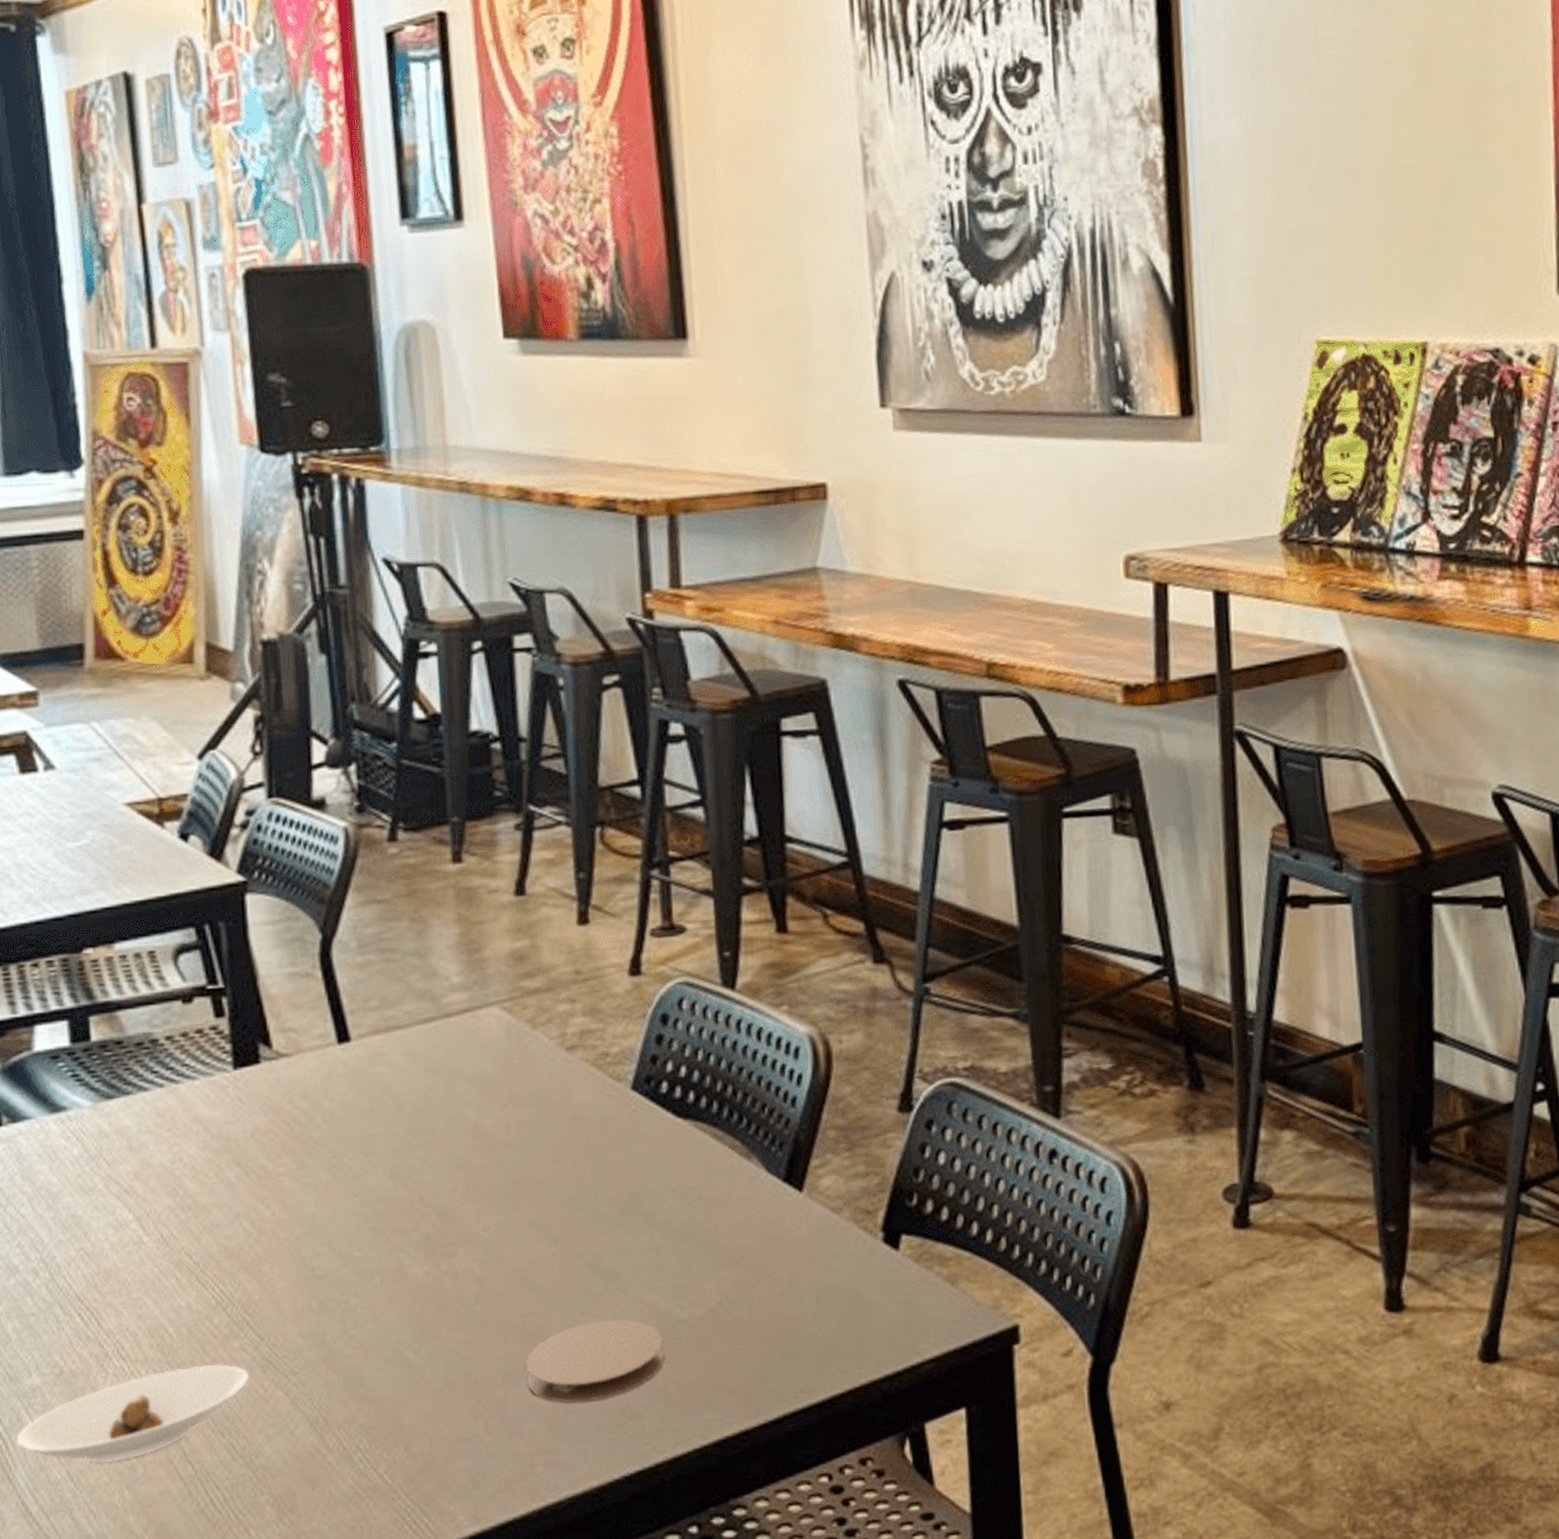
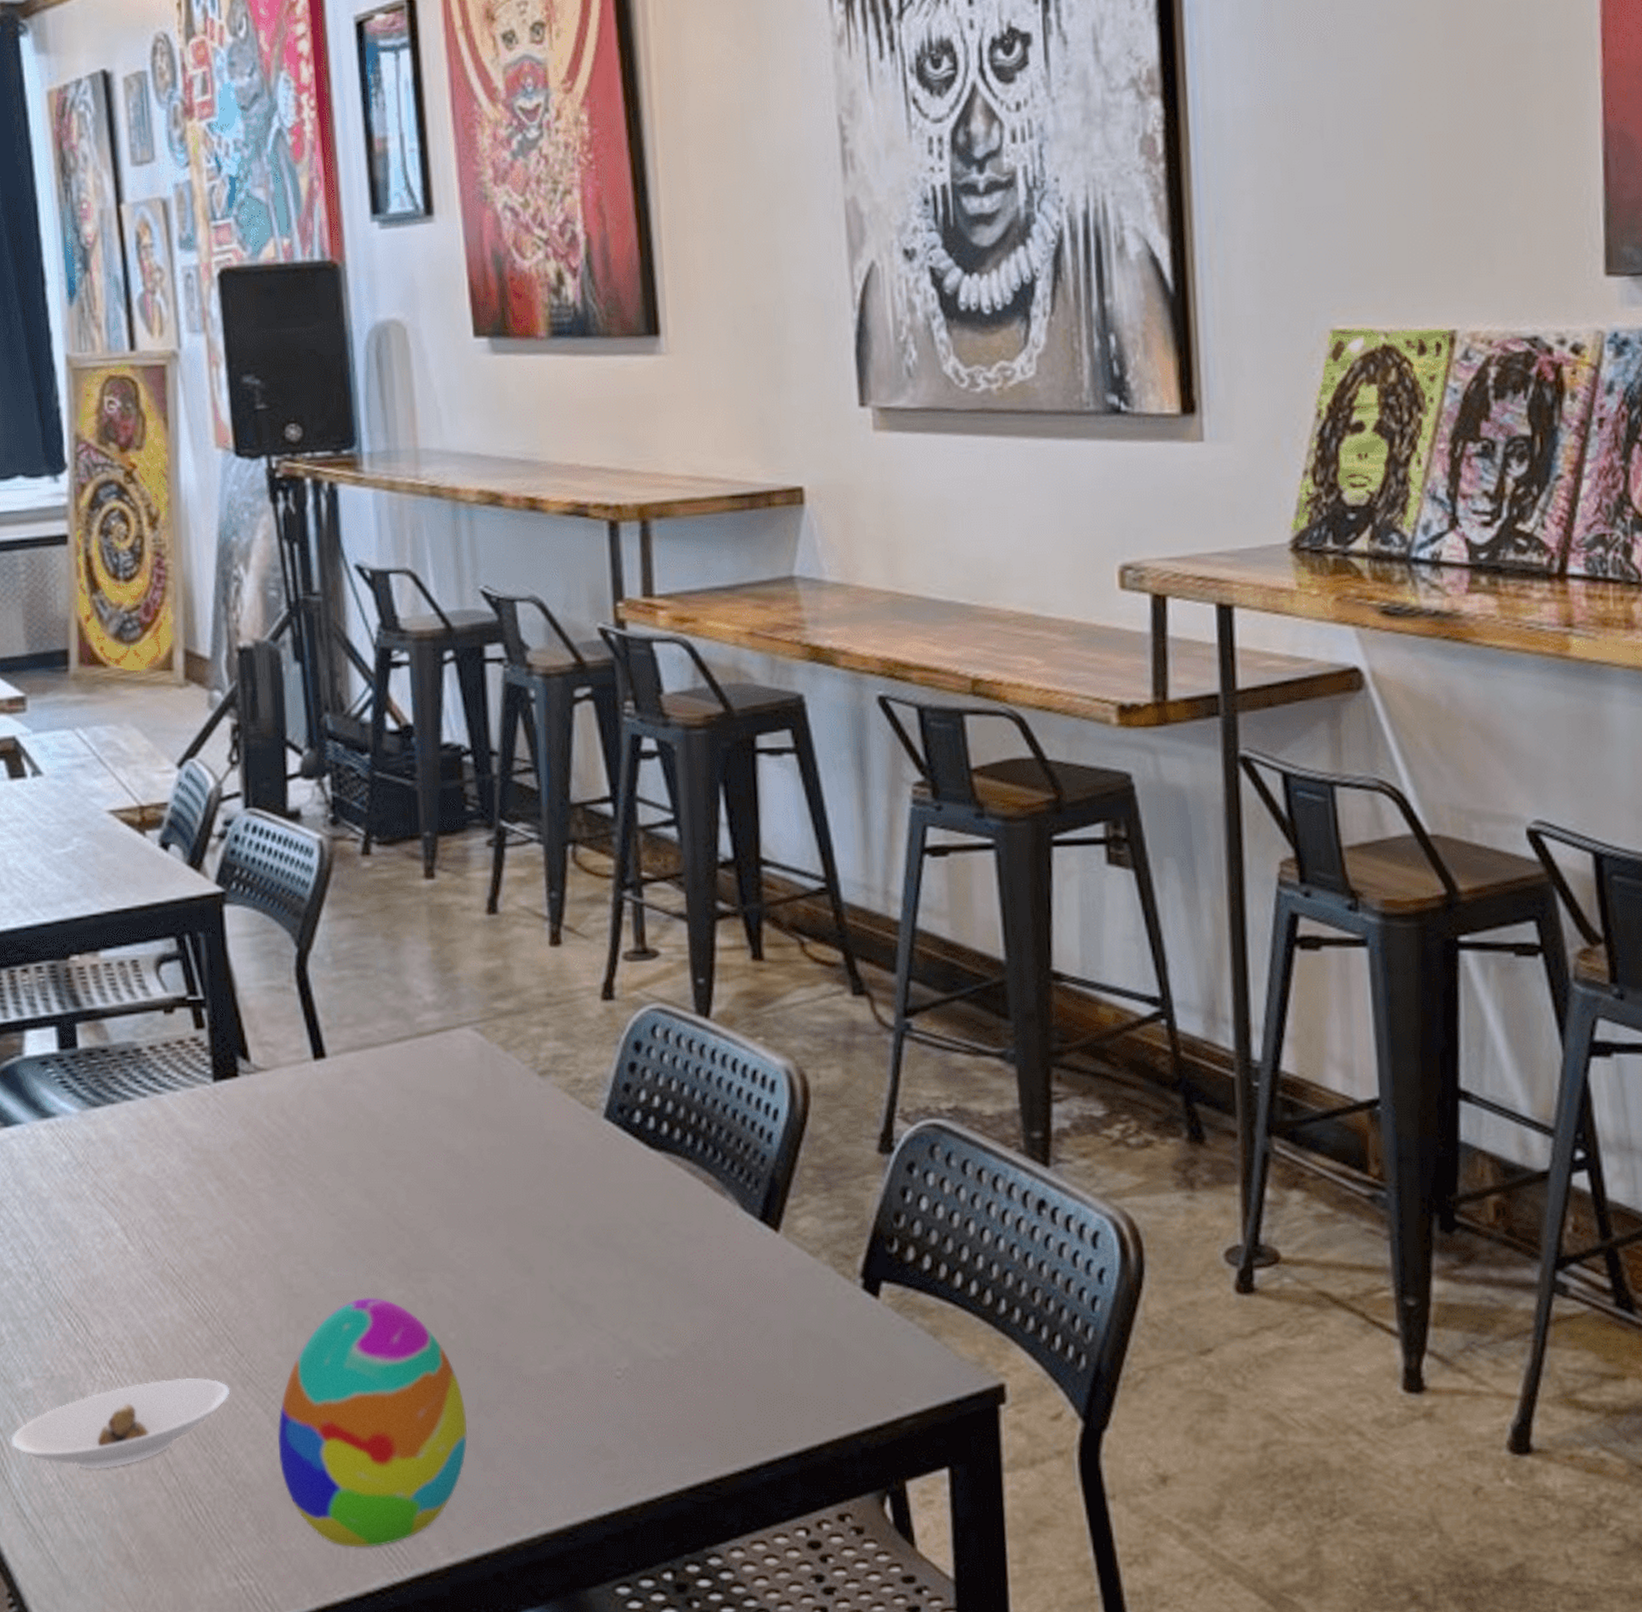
decorative egg: none [298,1274,494,1523] -> present [277,1297,468,1548]
coaster: present [525,1319,665,1403] -> none [498,1354,638,1438]

